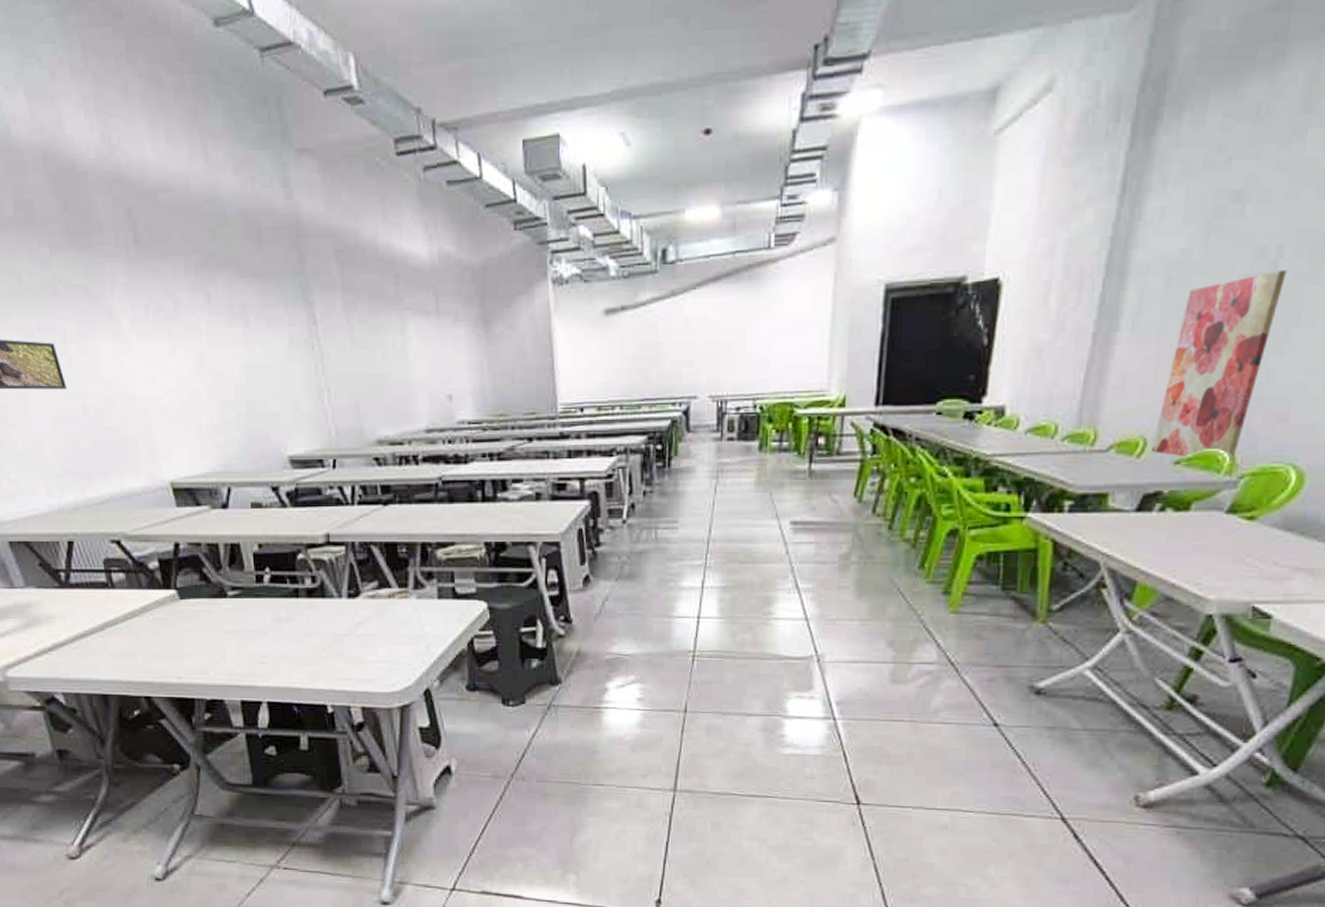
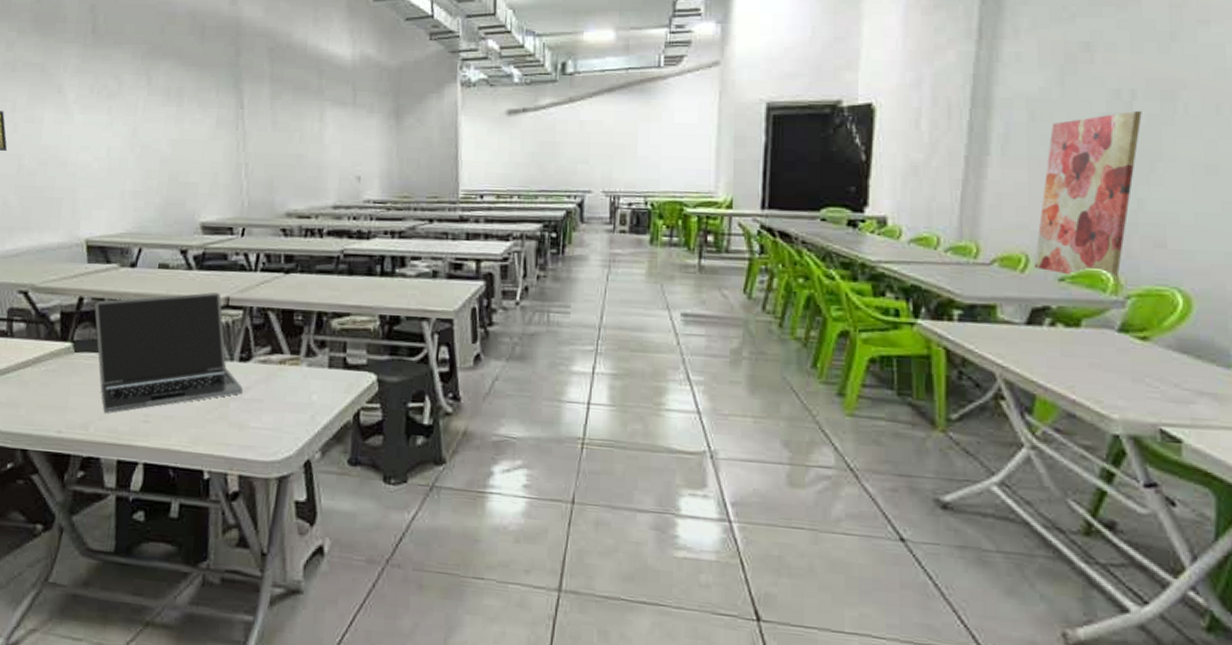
laptop: none [192,530,356,657] -> present [94,292,244,413]

